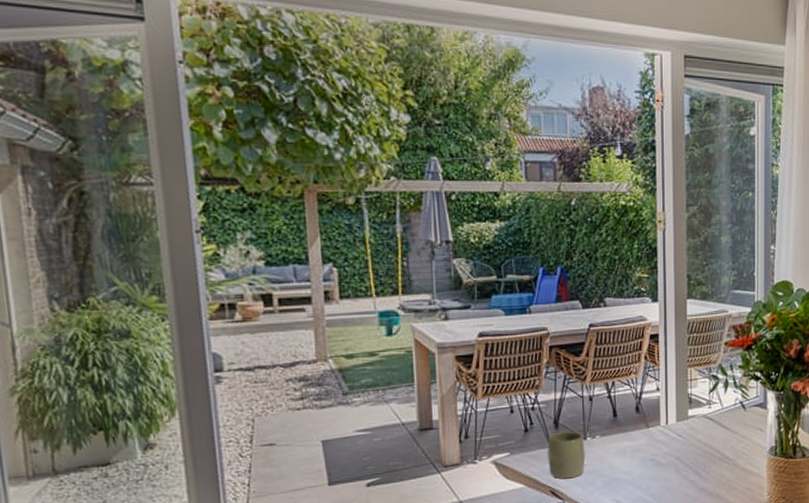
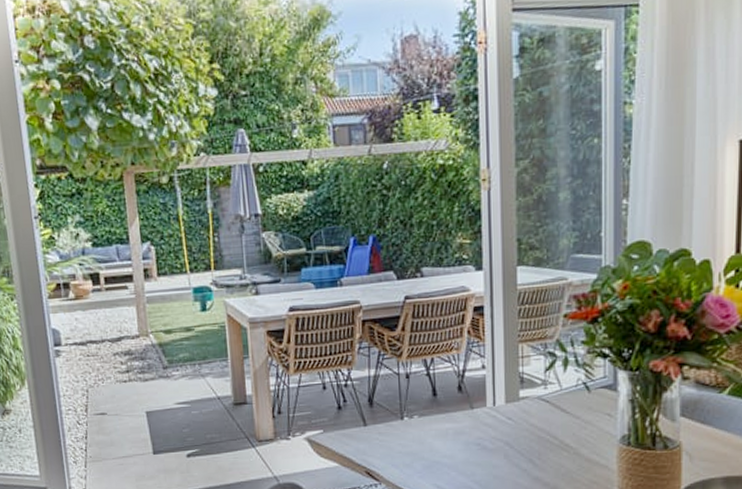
mug: present [547,431,585,479] -> none [361,410,403,460]

